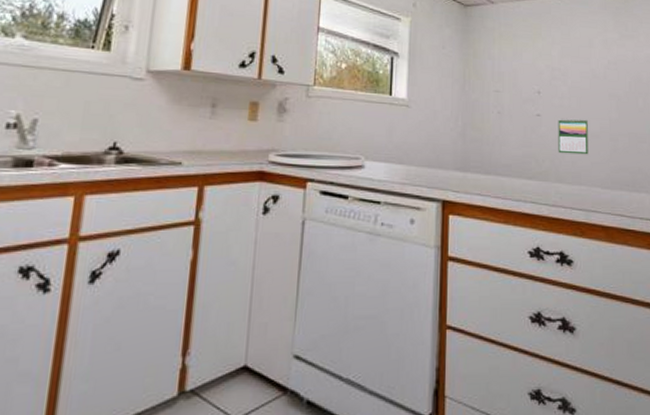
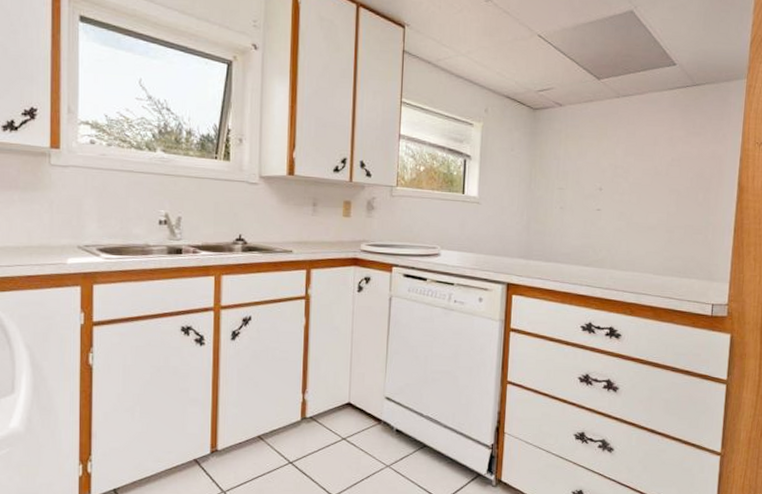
calendar: present [558,118,588,155] -> none [615,212,646,245]

